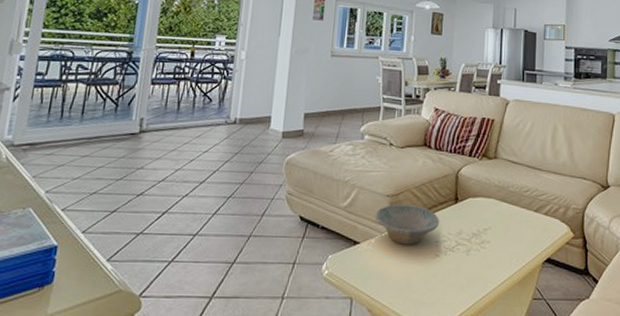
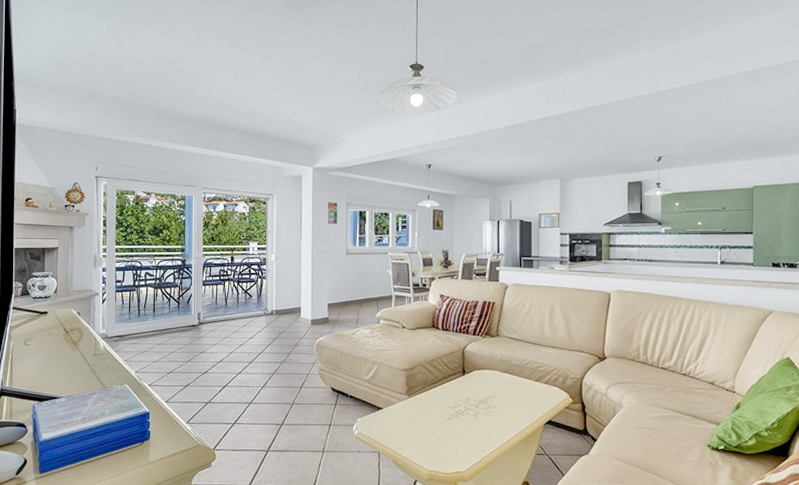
bowl: present [375,203,440,245] -> none [394,376,450,410]

